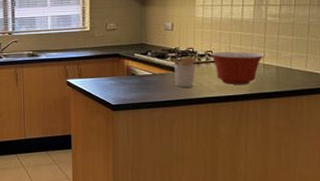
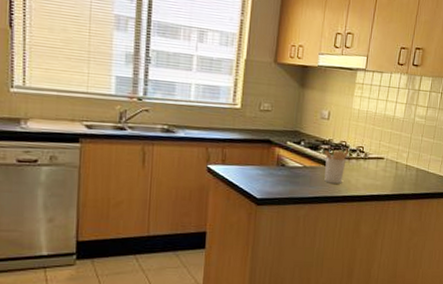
mixing bowl: present [210,51,265,85] -> none [361,148,409,185]

